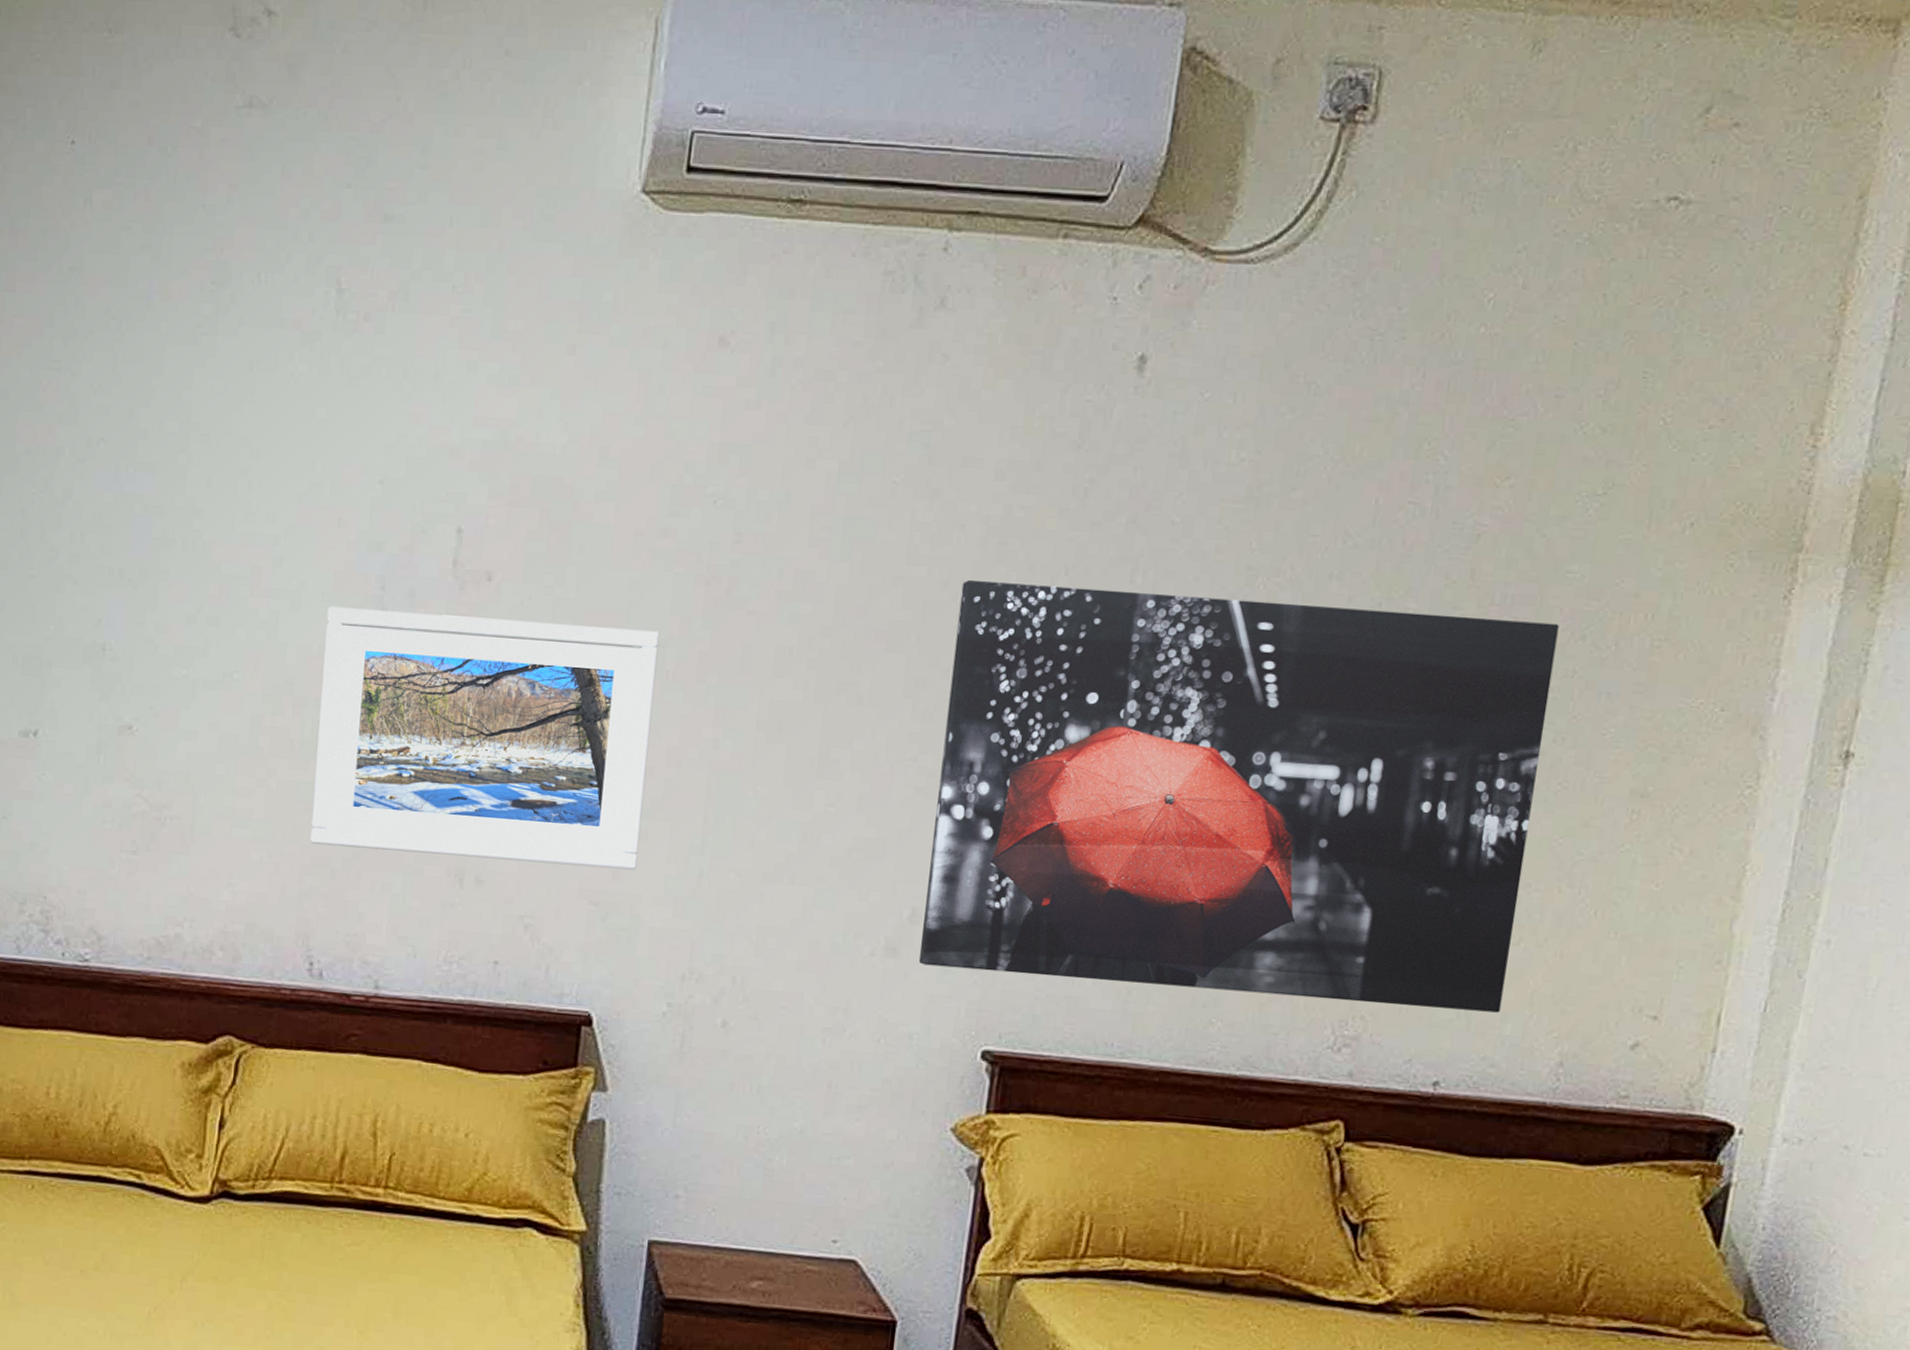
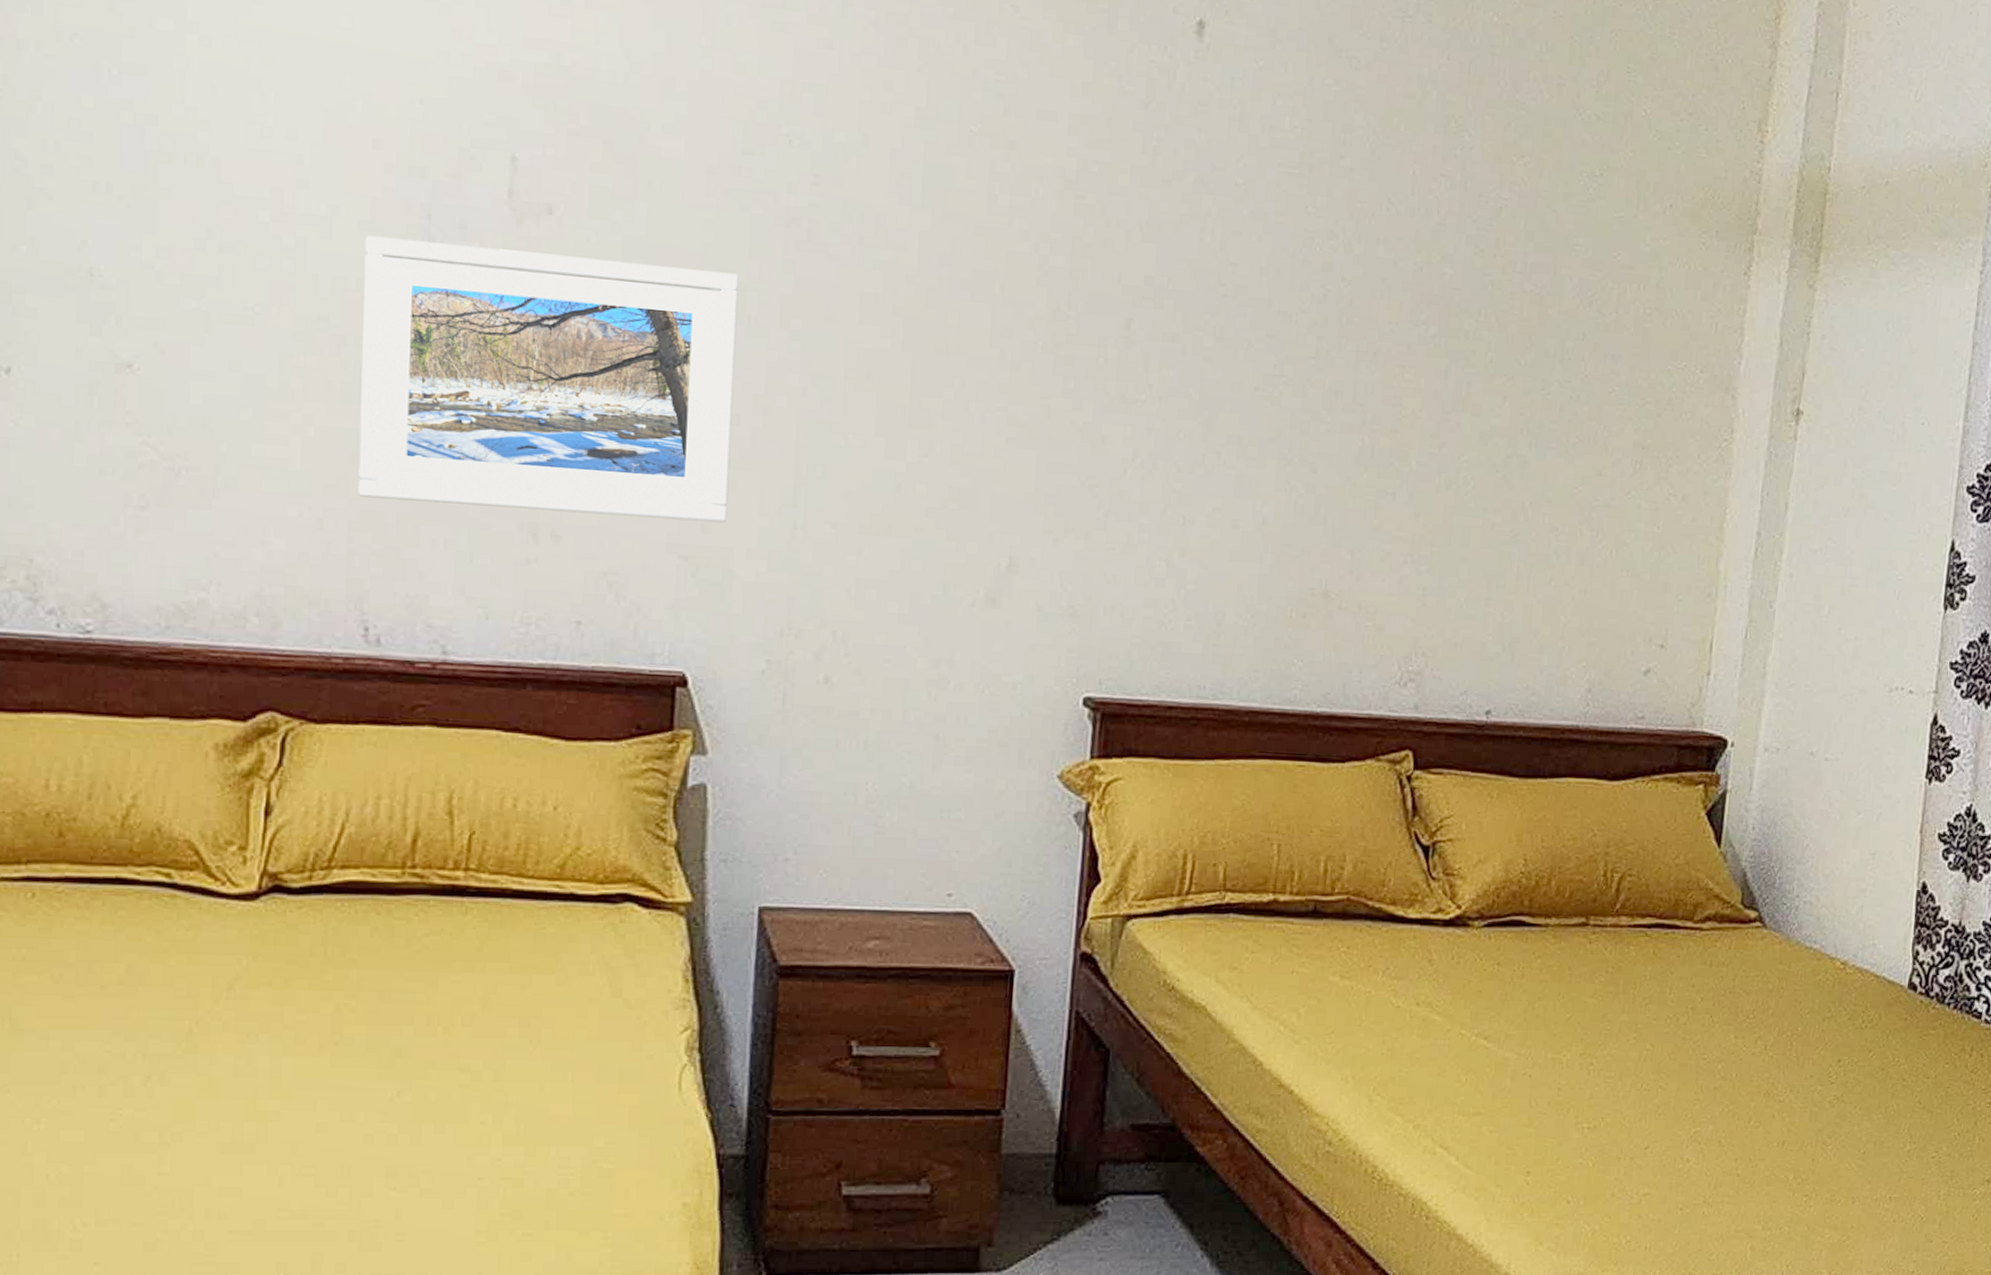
wall art: present [918,579,1559,1013] -> none [1018,231,1570,646]

